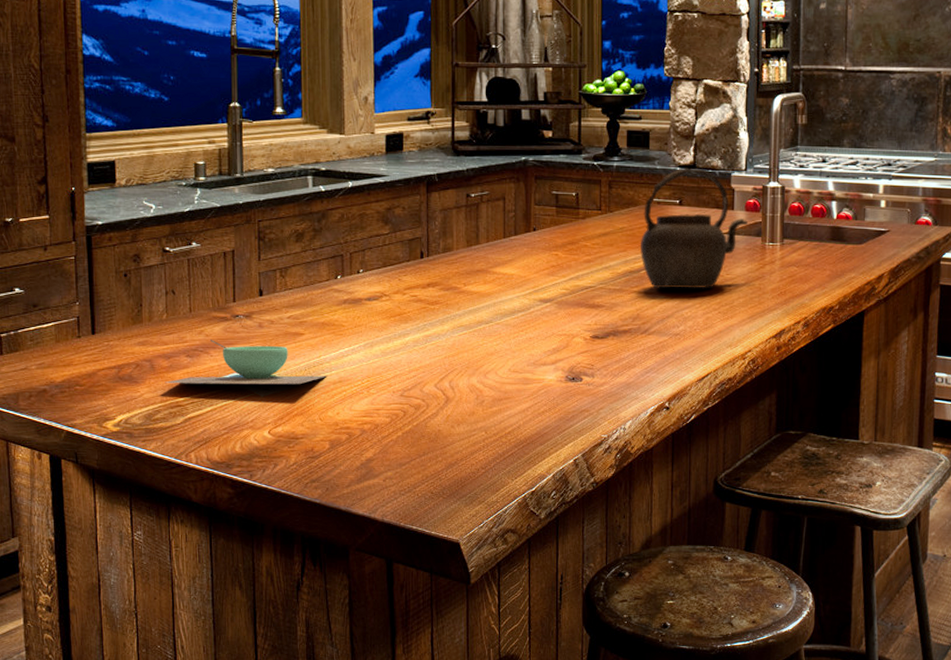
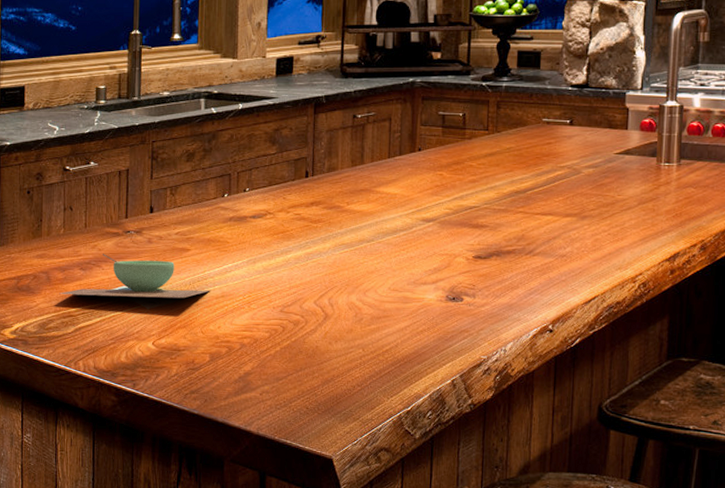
kettle: present [639,168,749,289] -> none [527,87,643,210]

